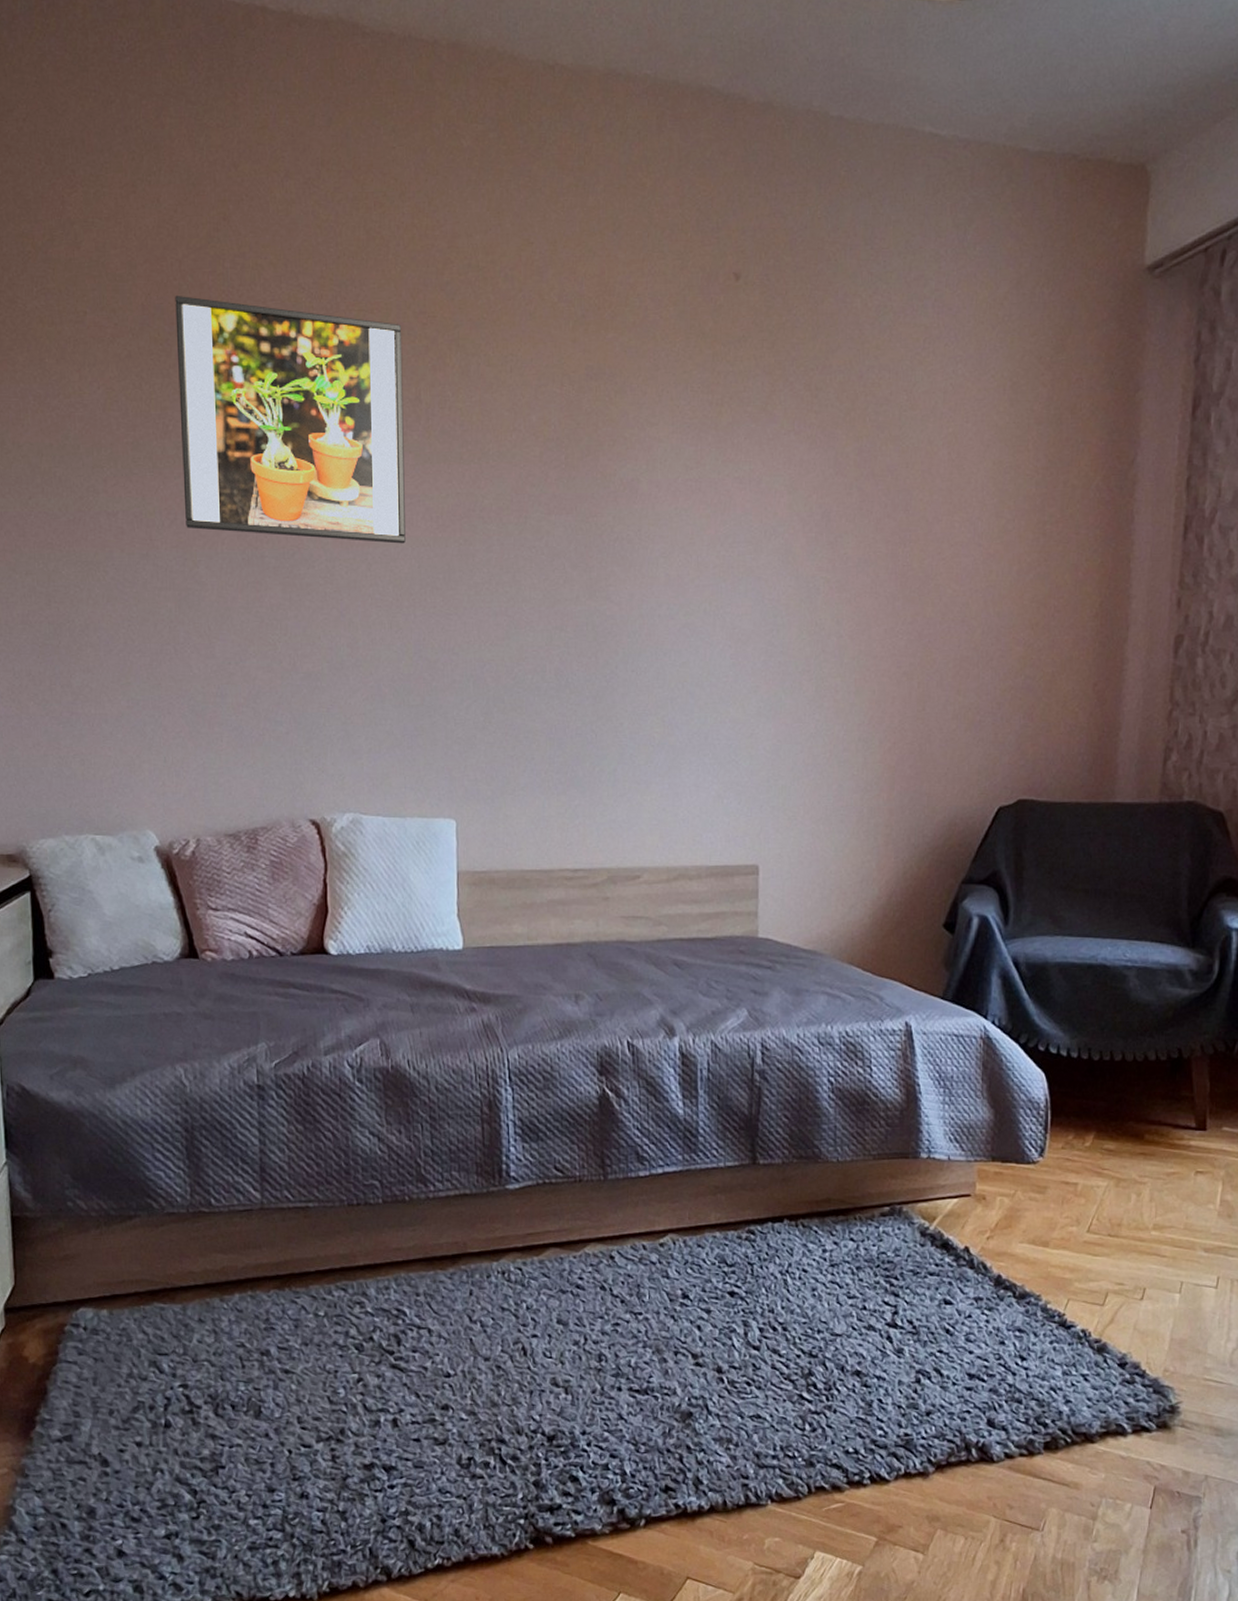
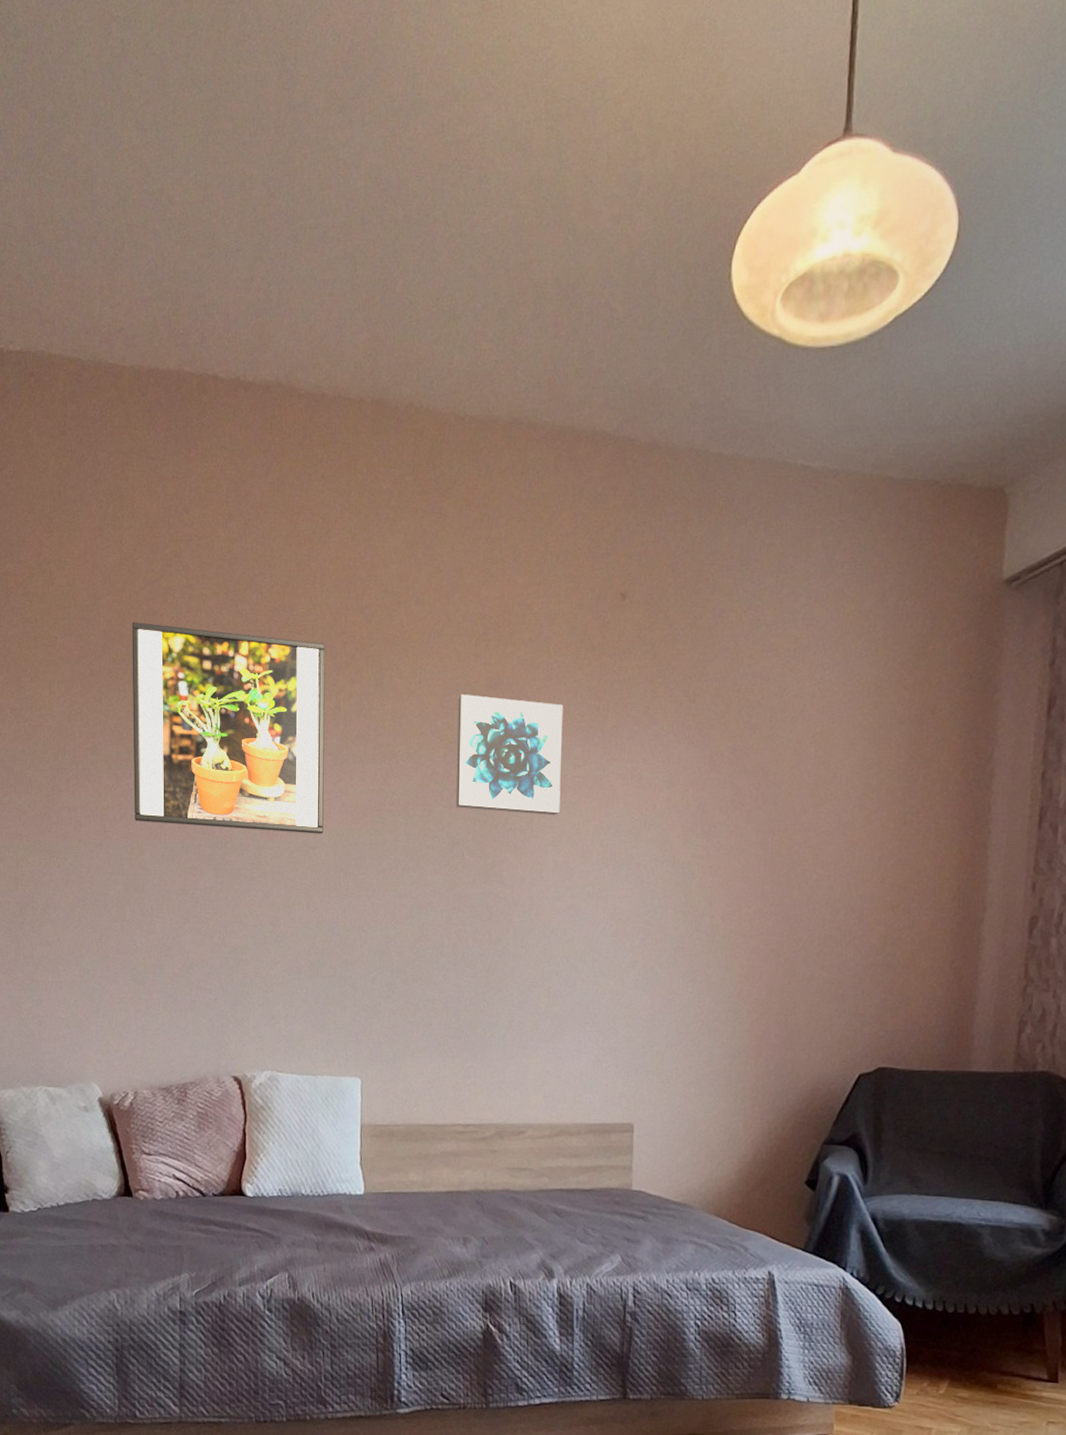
wall art: none [554,385,673,524] -> present [455,694,563,816]

